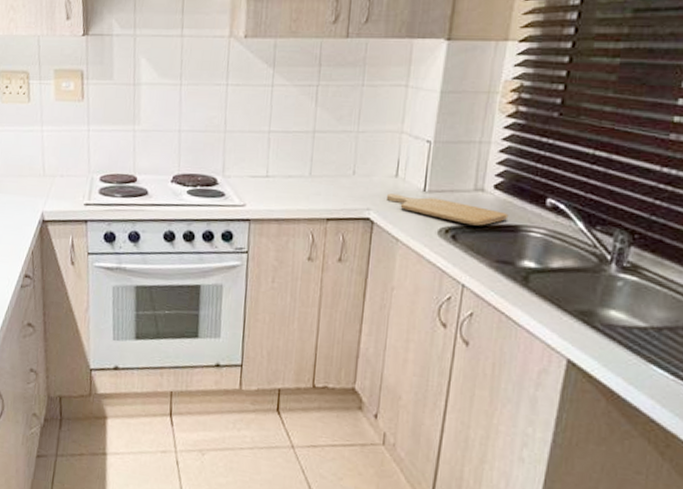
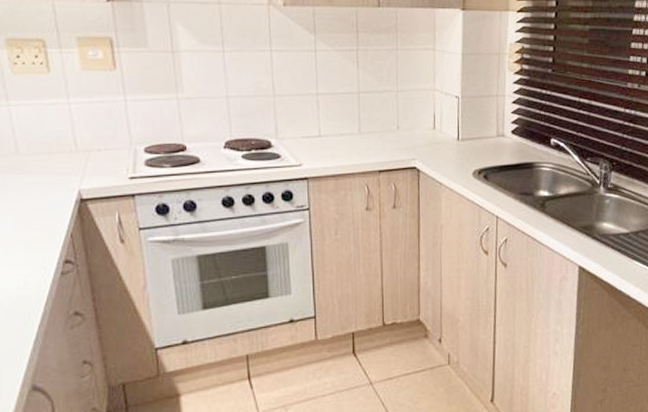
chopping board: present [386,193,509,226] -> none [427,144,525,166]

